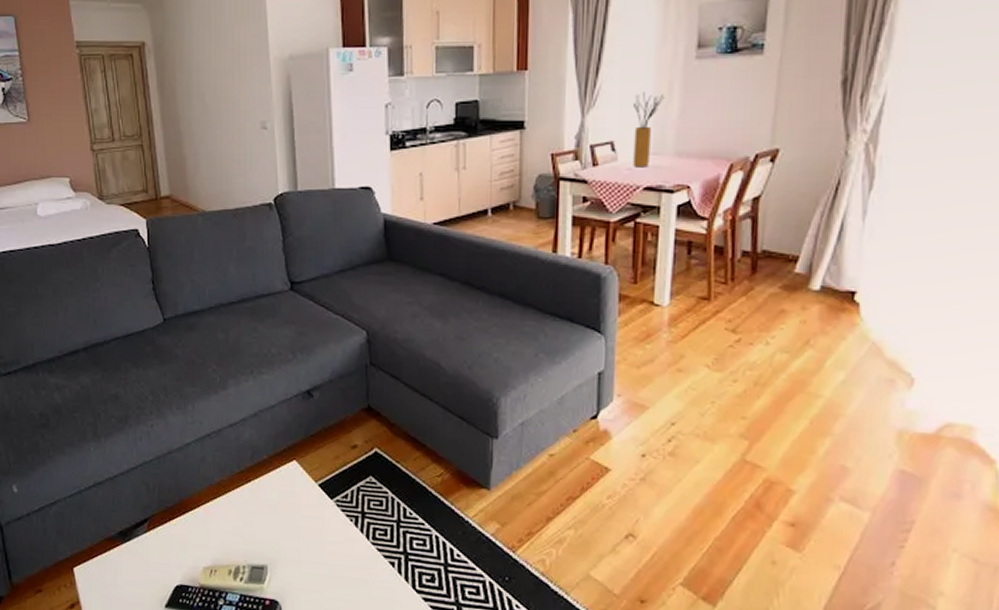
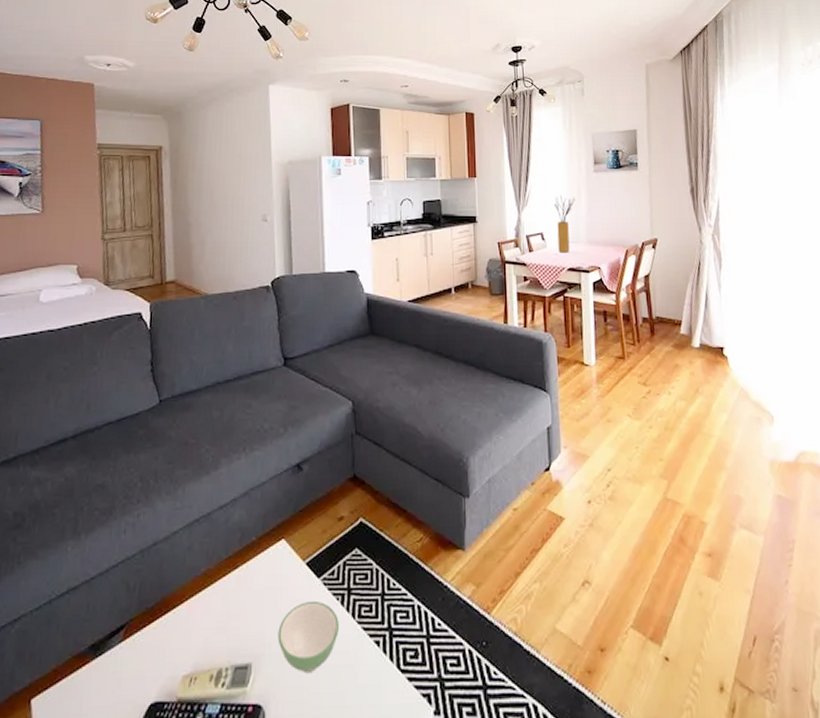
bowl: none [292,519,352,581] -> present [278,600,339,674]

